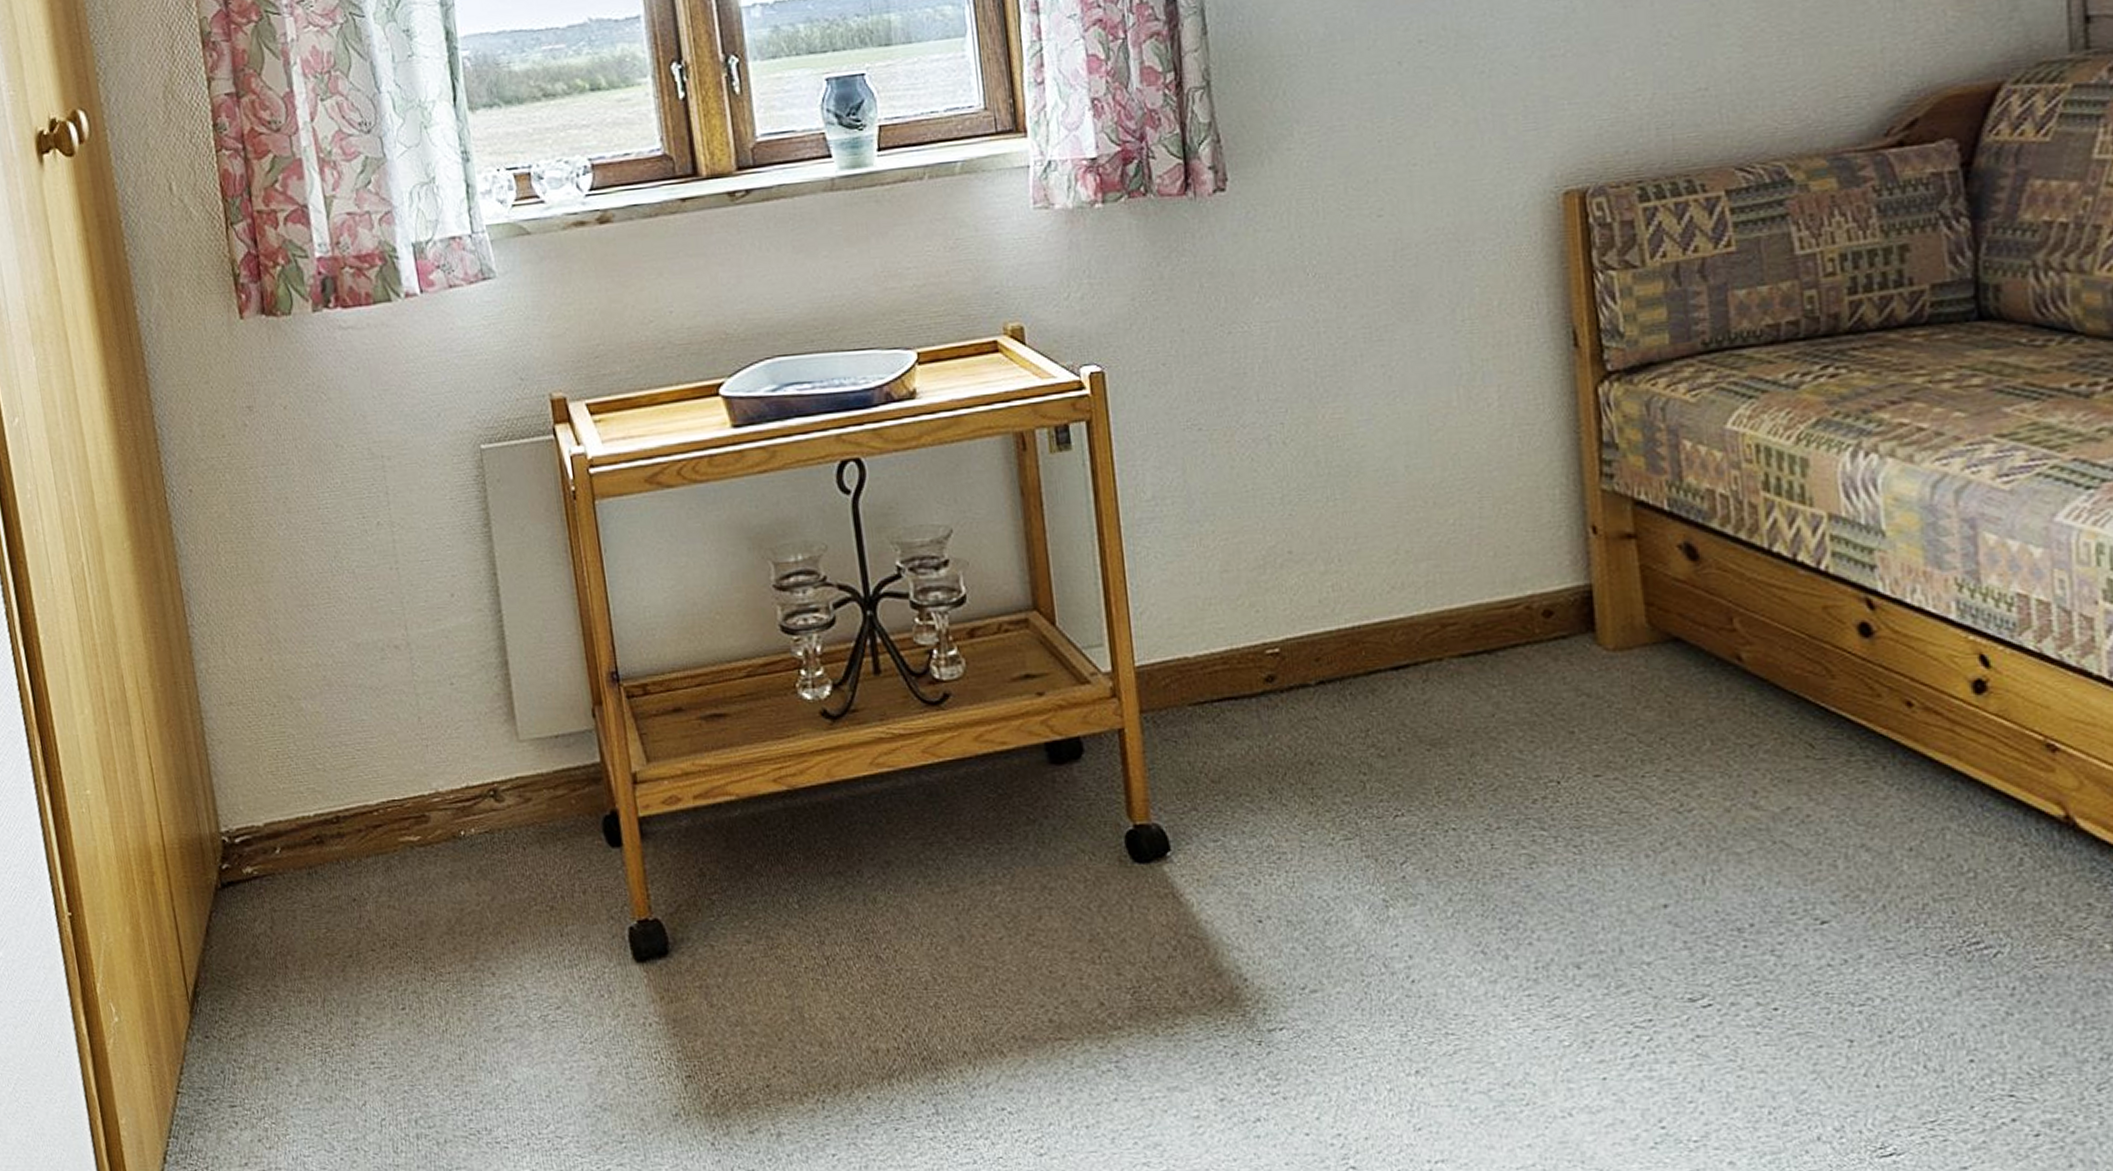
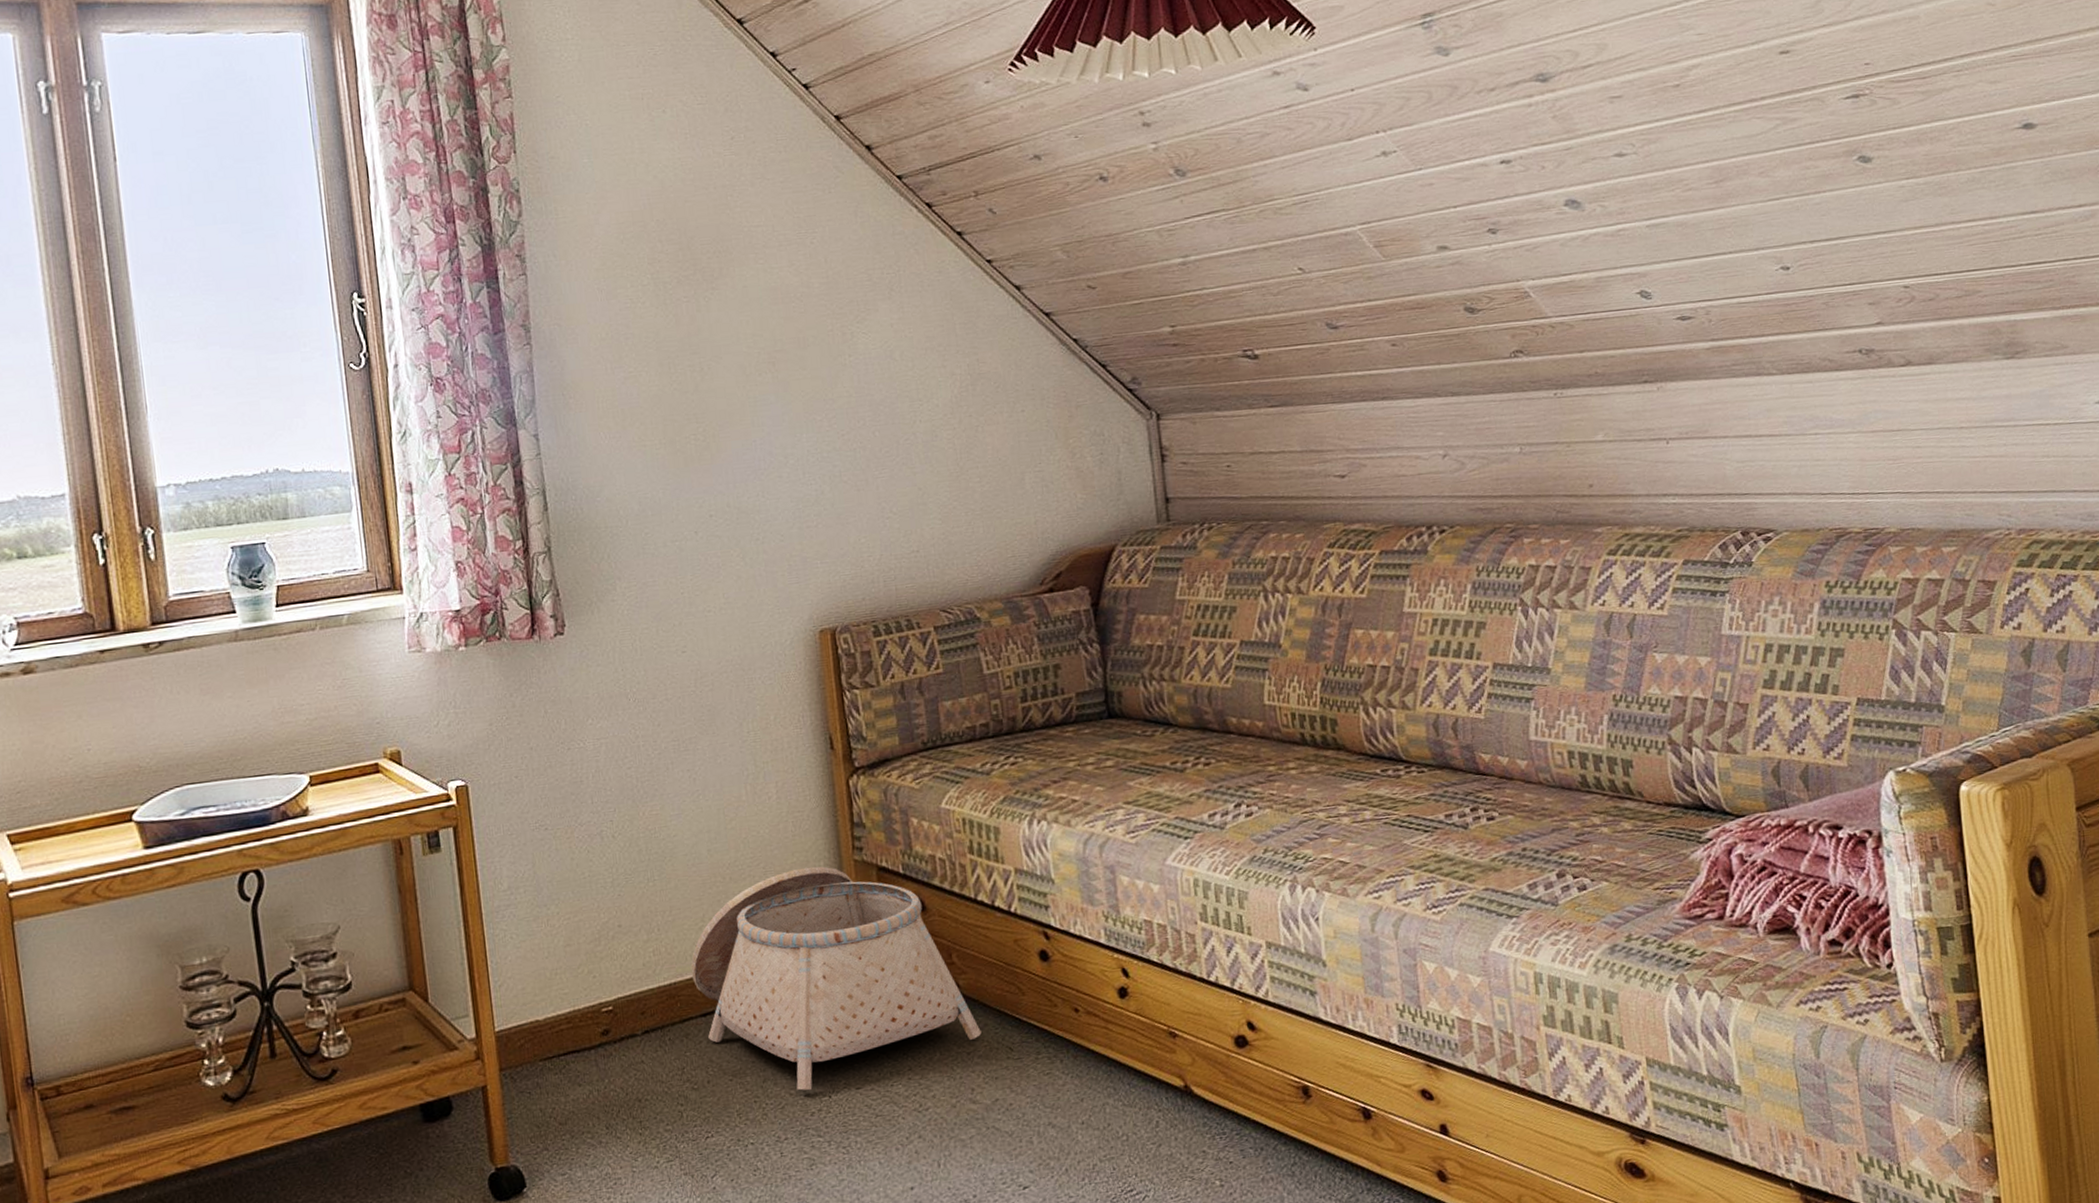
basket: none [1379,494,1771,773] -> present [690,866,982,1091]

